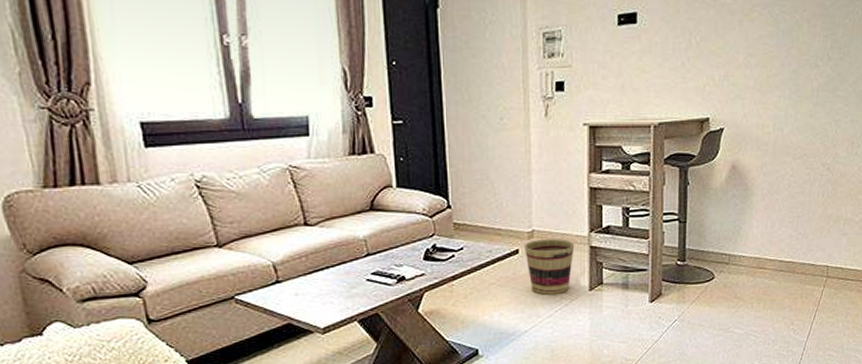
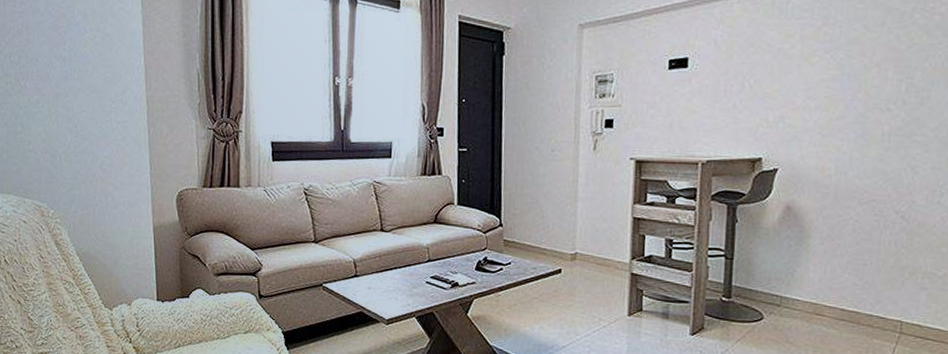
basket: present [525,239,575,295] -> none [567,262,616,315]

